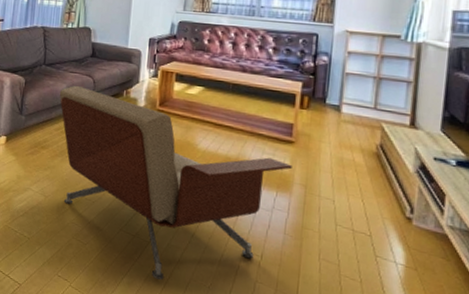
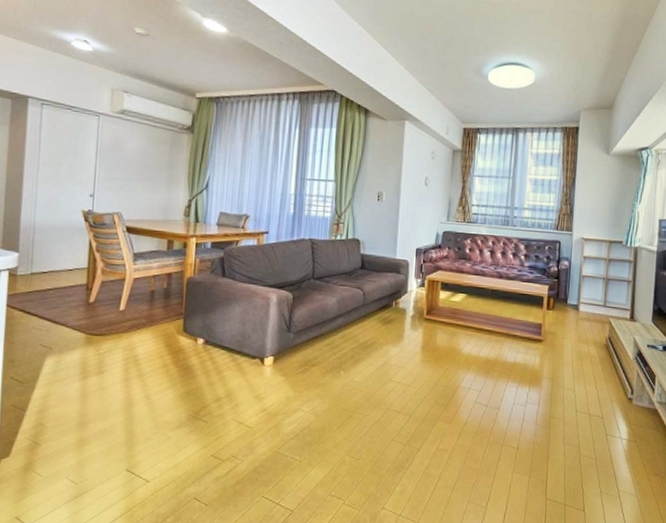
armchair: present [59,85,292,280] -> none [329,298,541,484]

